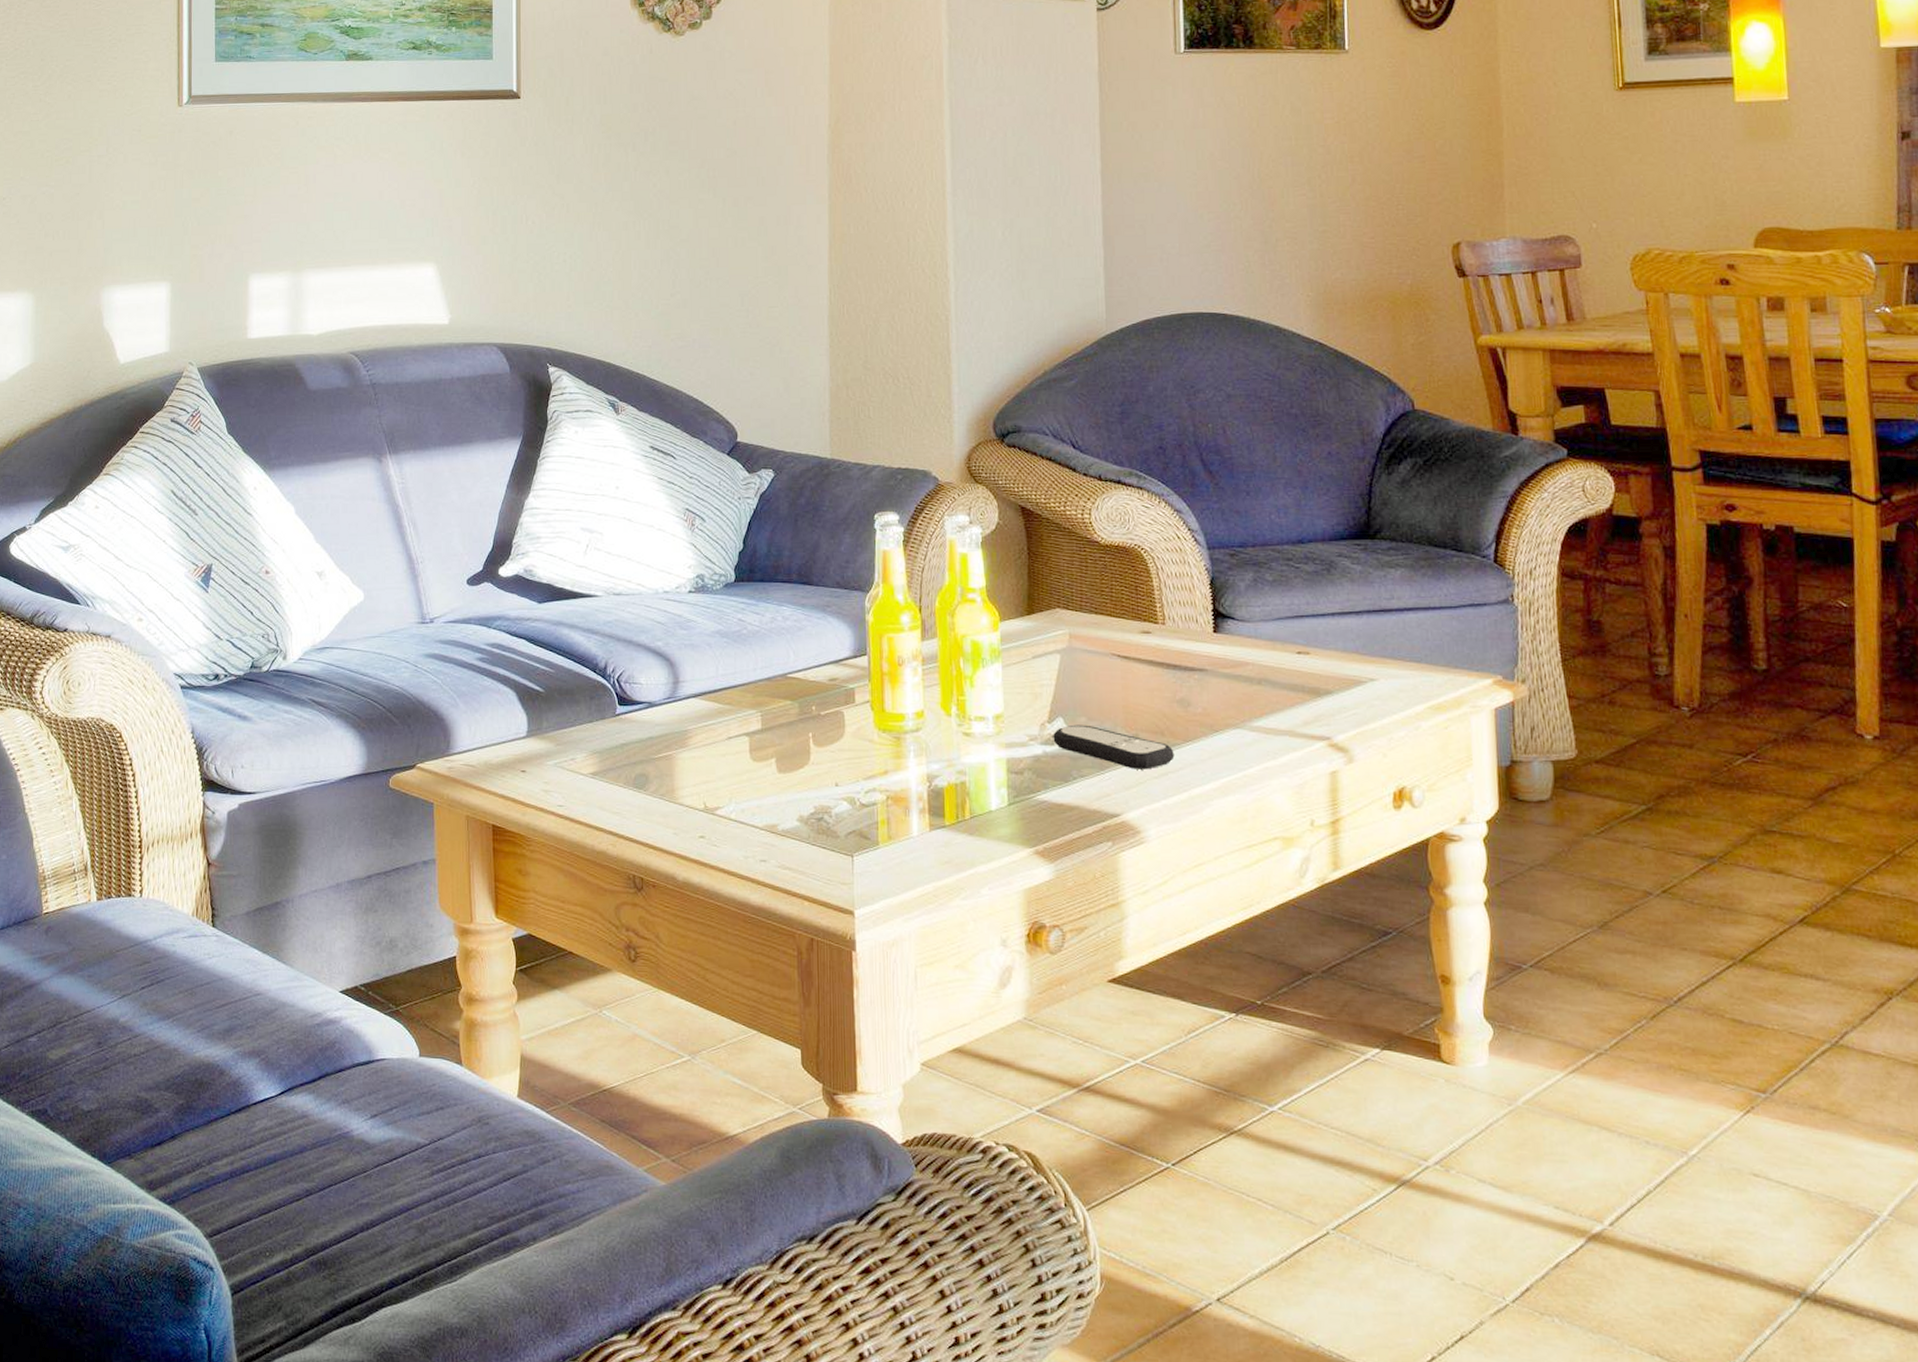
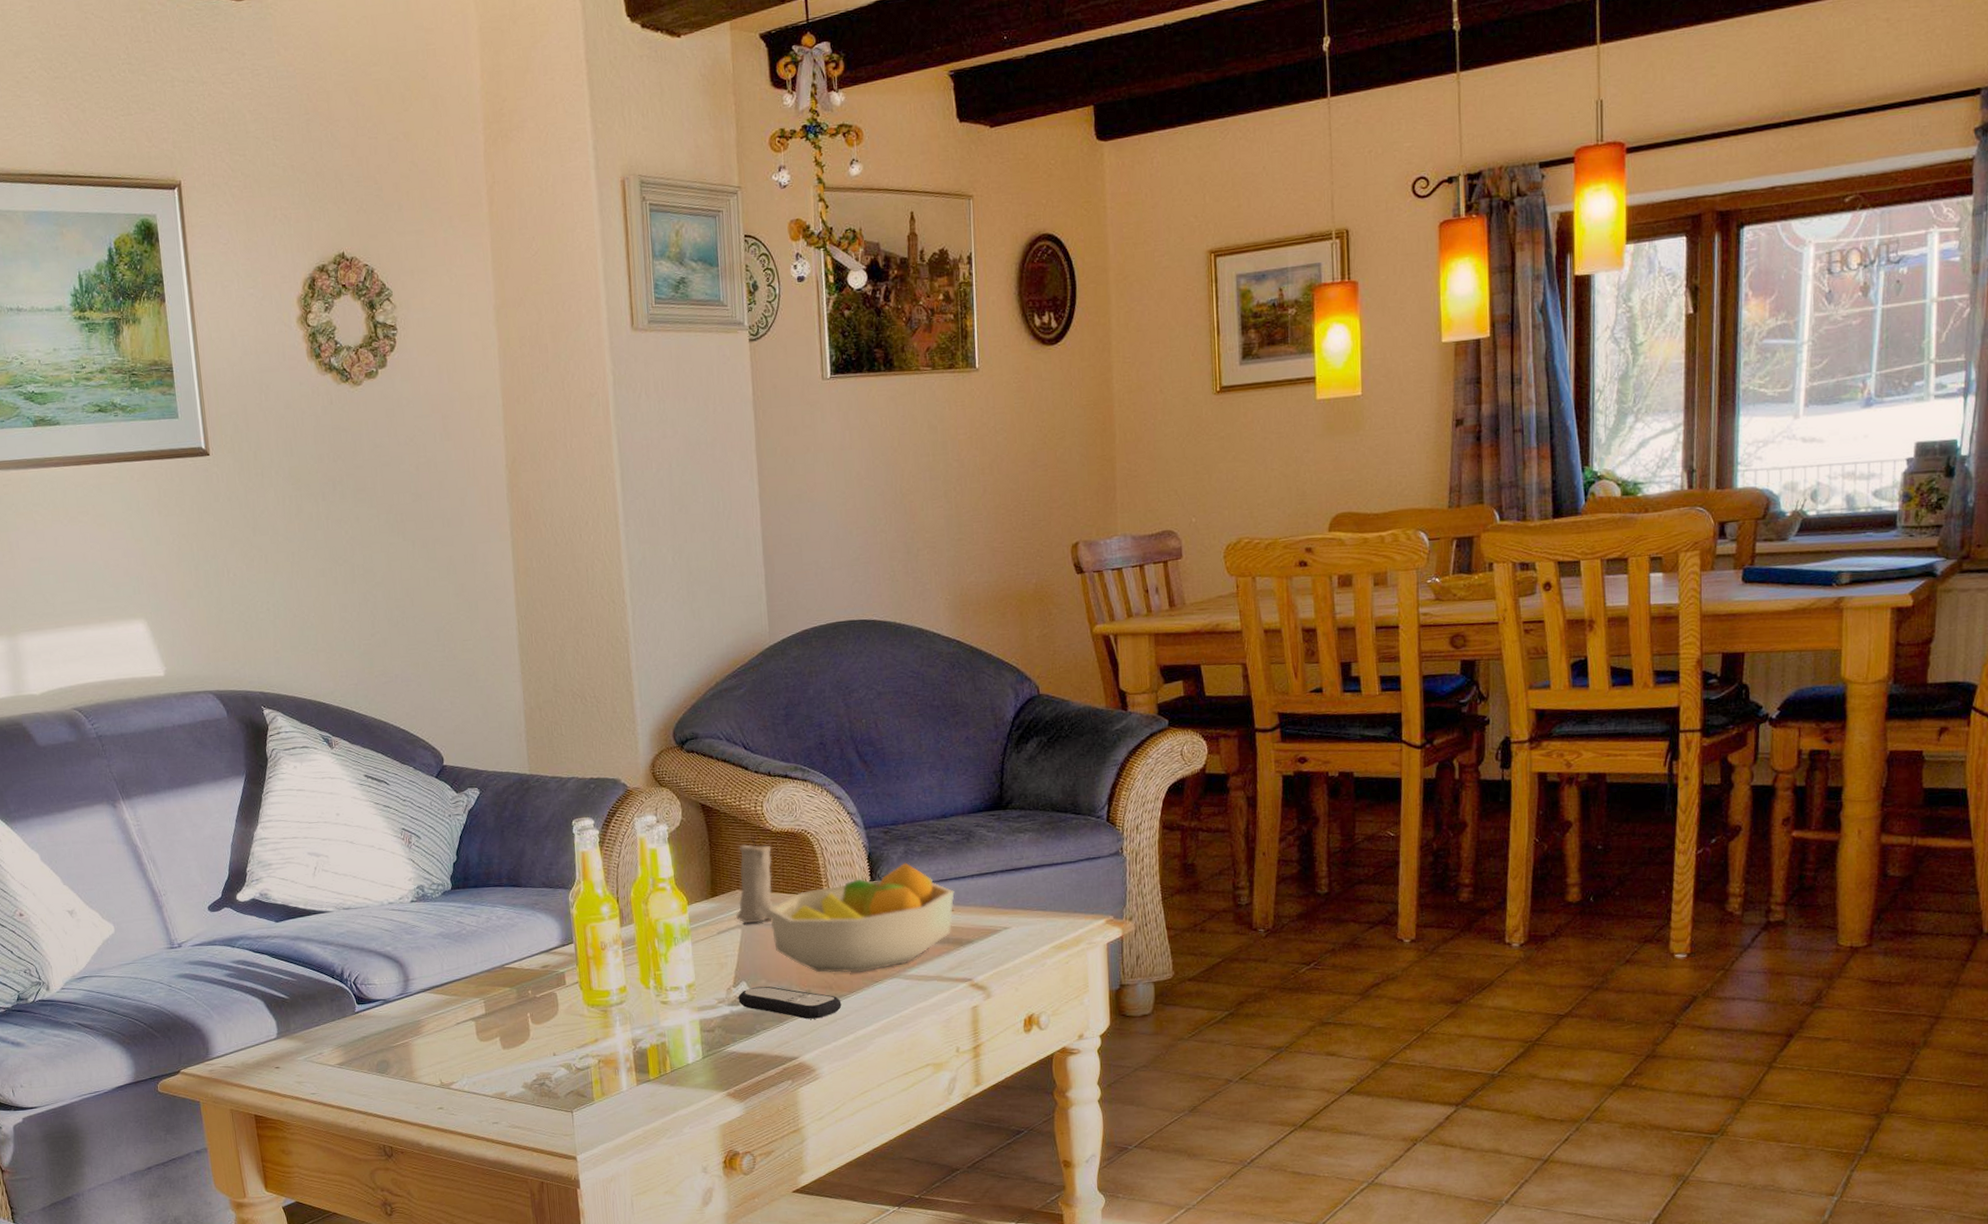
candle: none [1055,548,1100,648] -> present [736,837,775,923]
fruit bowl: none [1092,592,1312,718] -> present [768,862,955,973]

